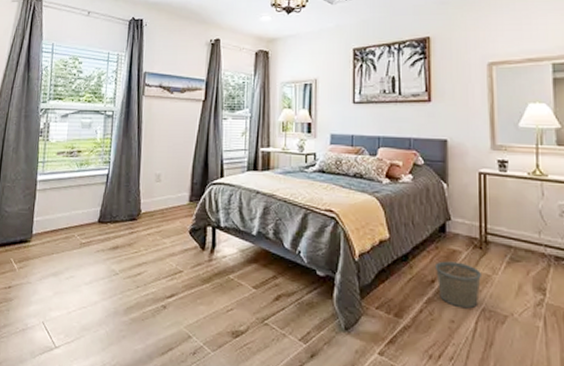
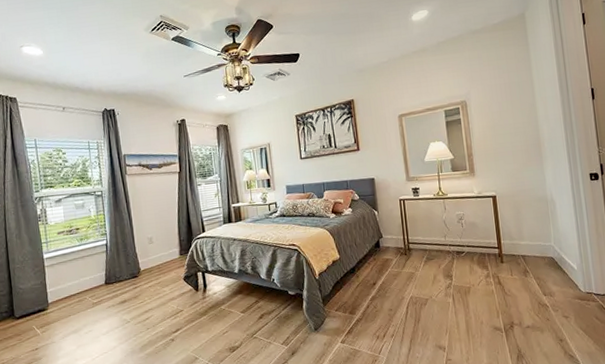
basket: present [434,261,483,309] -> none [374,267,409,300]

